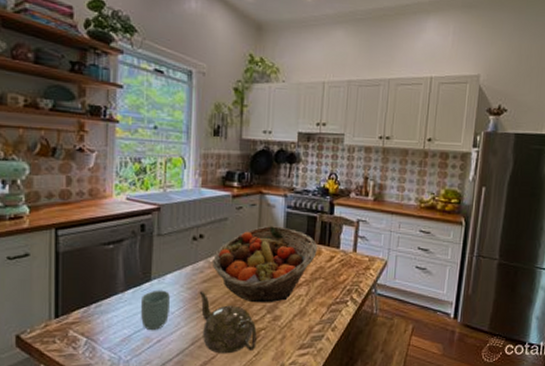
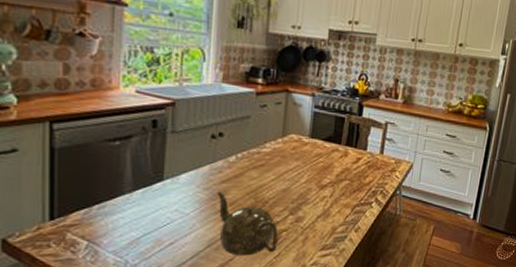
cup: present [140,290,170,331] -> none [150,190,184,233]
fruit basket: present [213,226,317,303] -> none [233,125,344,204]

